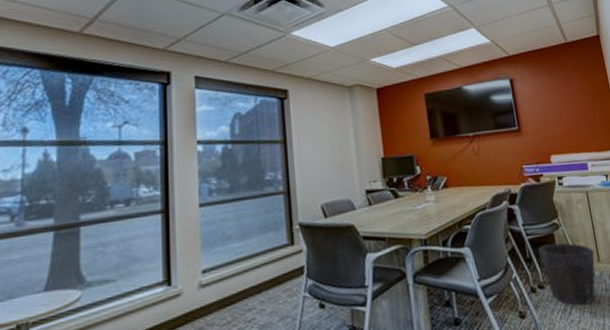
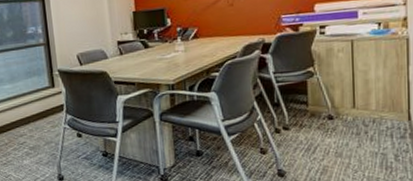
waste bin: present [537,242,596,305] -> none [286,89,350,146]

